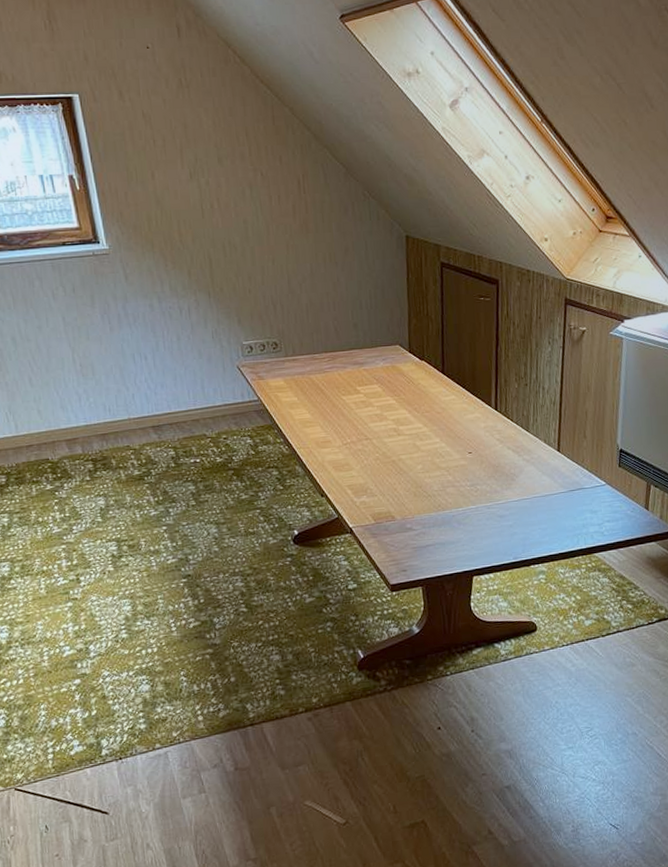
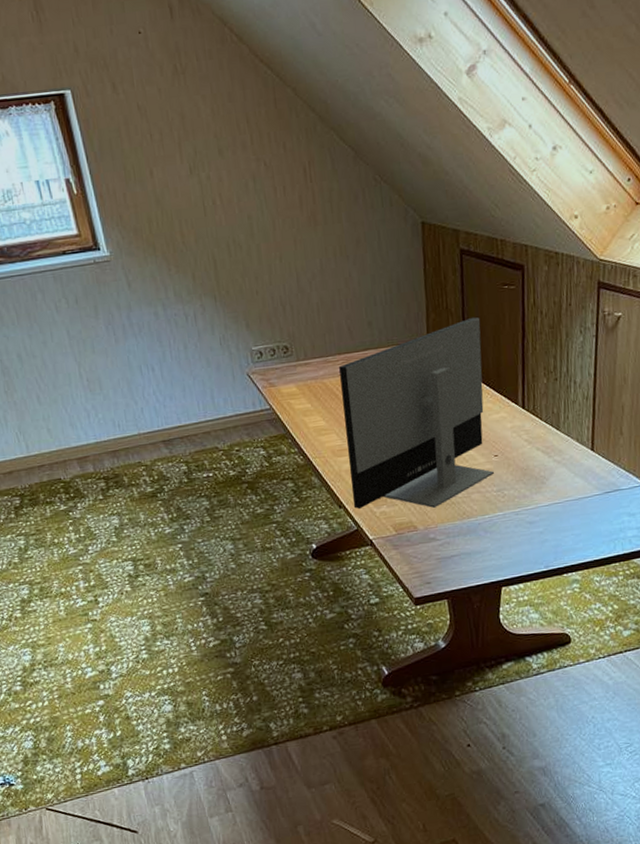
monitor: none [325,324,468,500] -> present [339,317,494,510]

